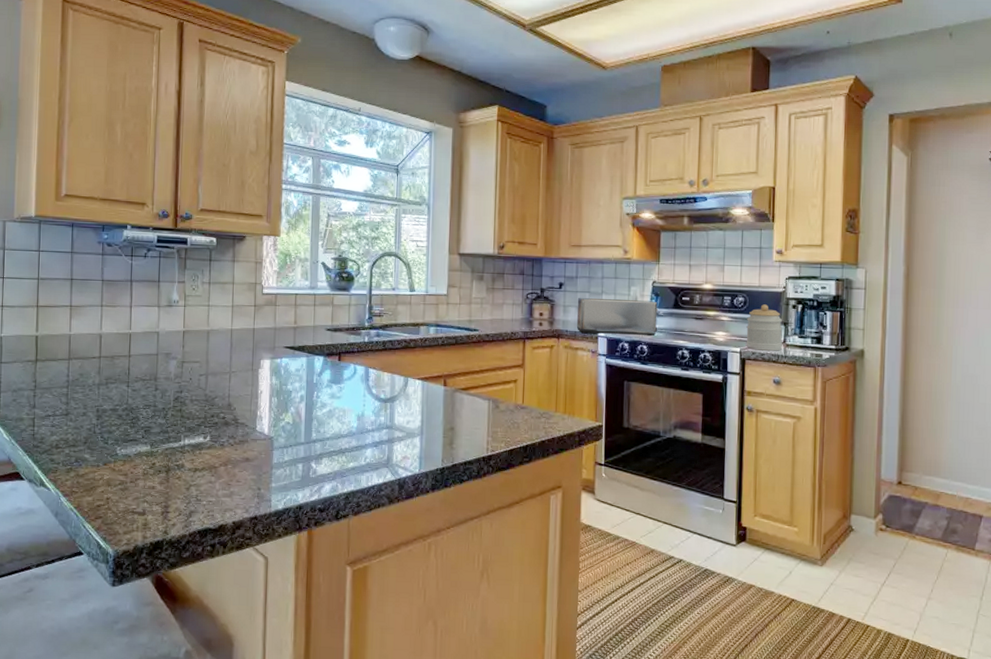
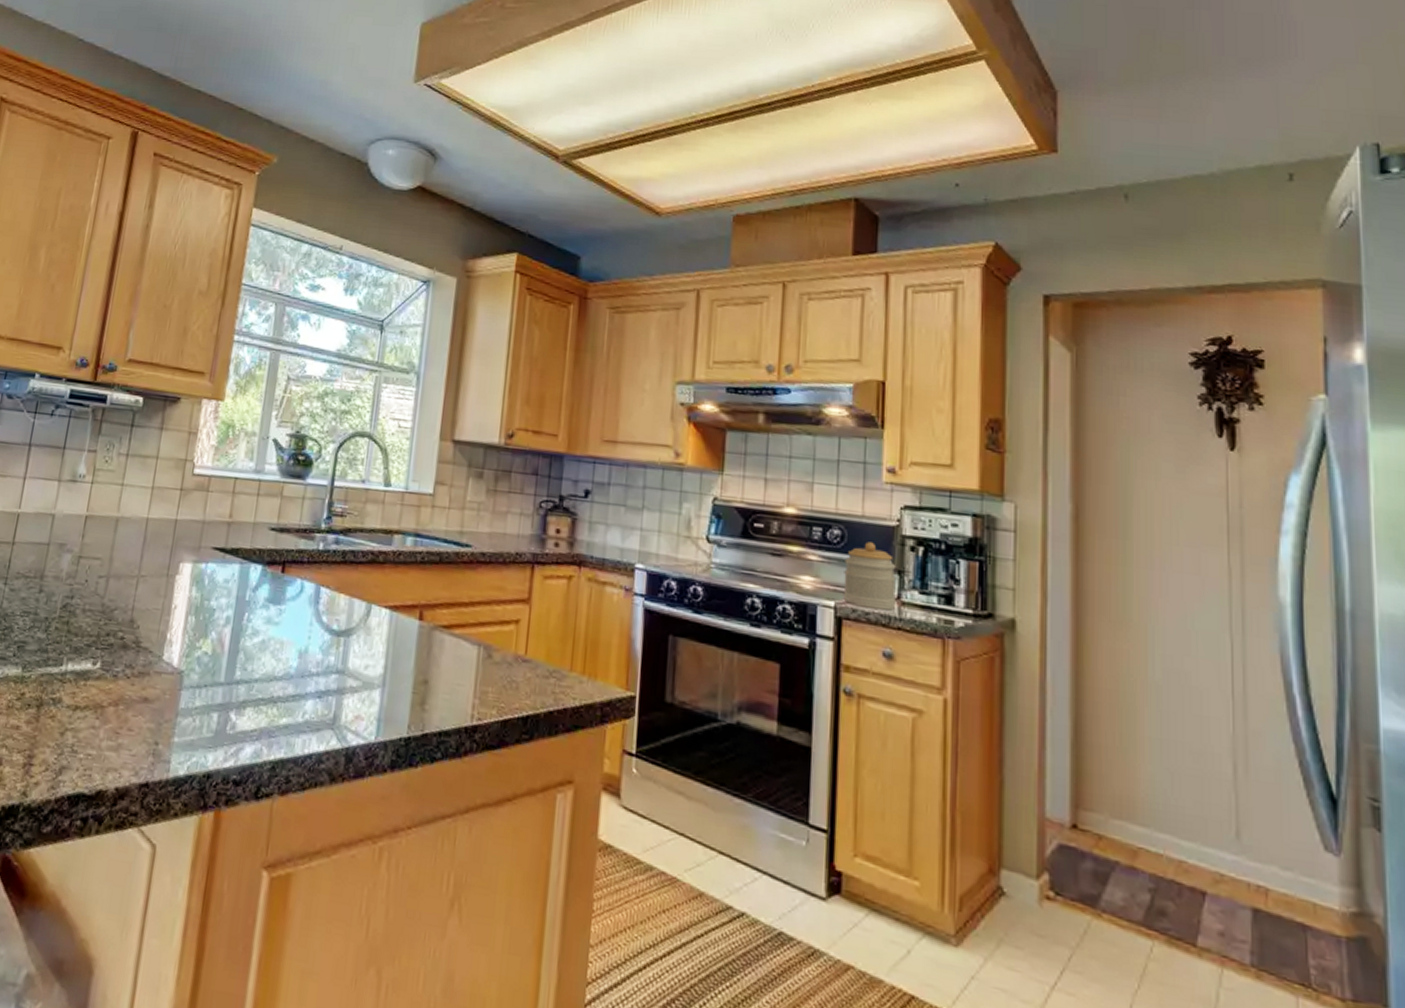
toaster: present [576,297,659,337] -> none [605,511,721,575]

